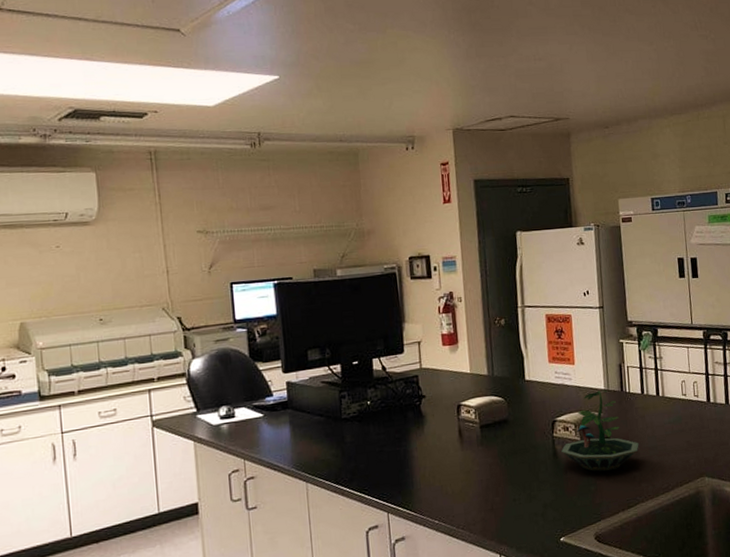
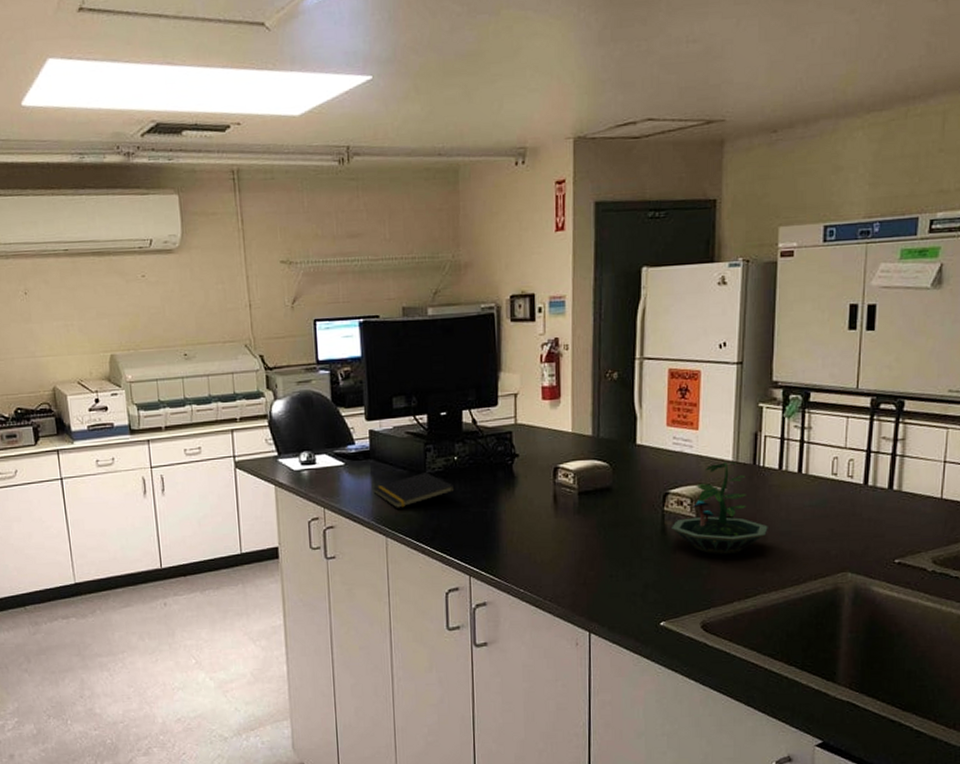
notepad: none [292,418,370,454] -> present [373,472,455,508]

